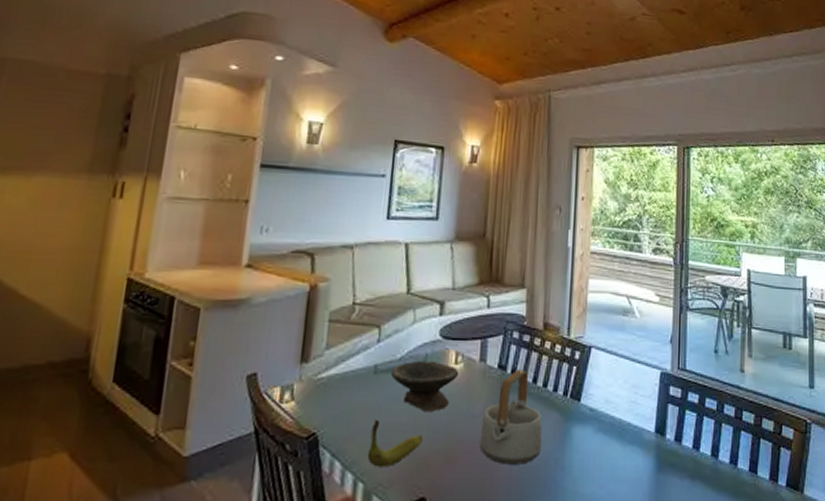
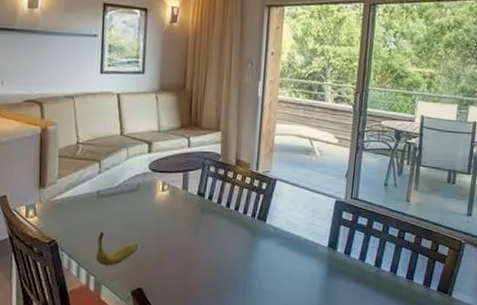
bowl: present [391,360,460,413] -> none [111,188,166,227]
teapot: present [479,370,543,464] -> none [183,196,234,267]

